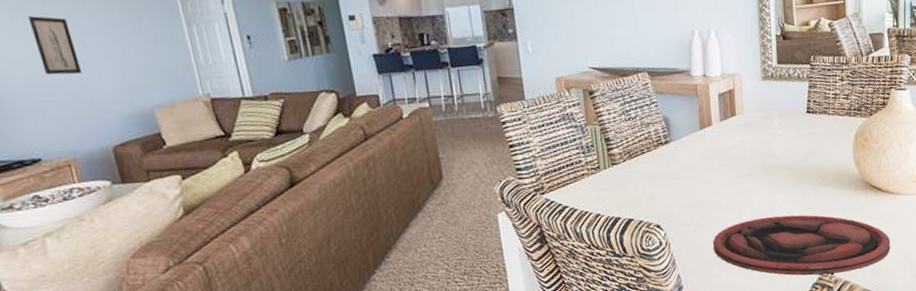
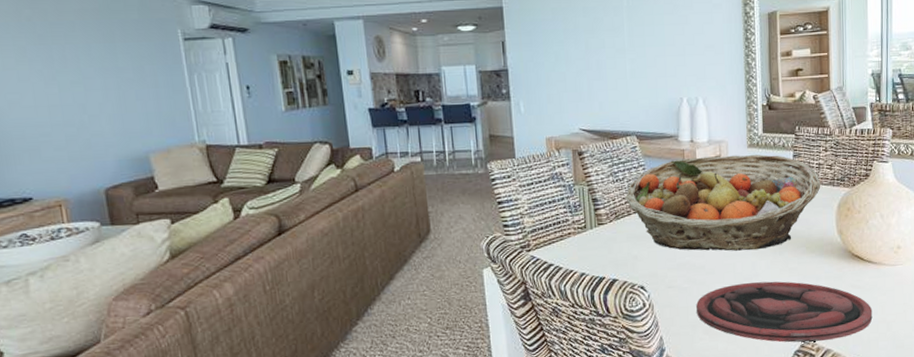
wall art: present [27,16,82,75] -> none [33,59,81,117]
fruit basket: none [638,86,837,187] -> present [625,154,821,251]

